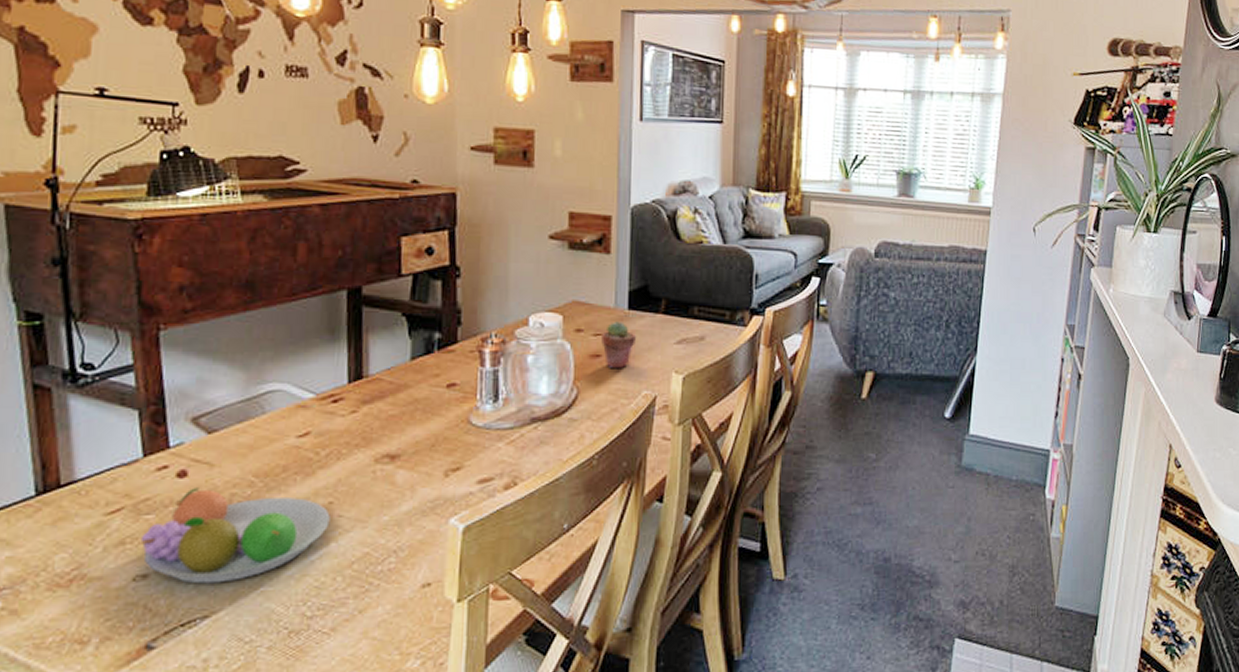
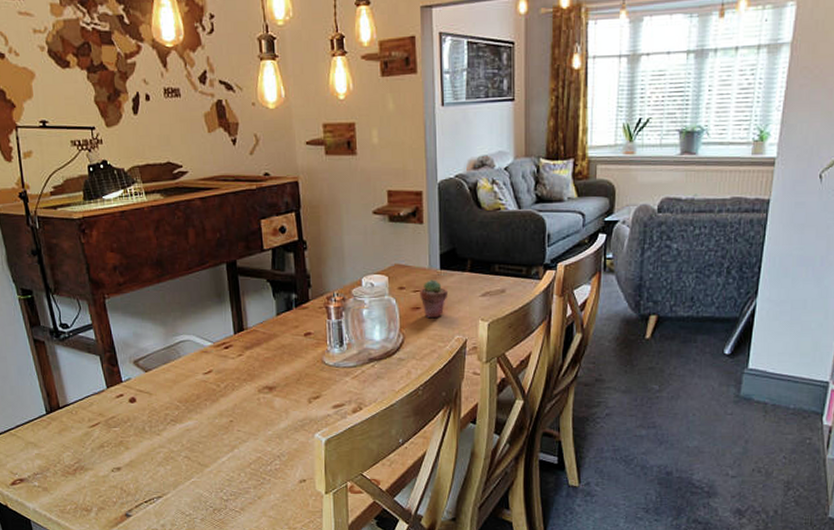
fruit bowl: present [140,487,330,584] -> none [112,409,232,475]

